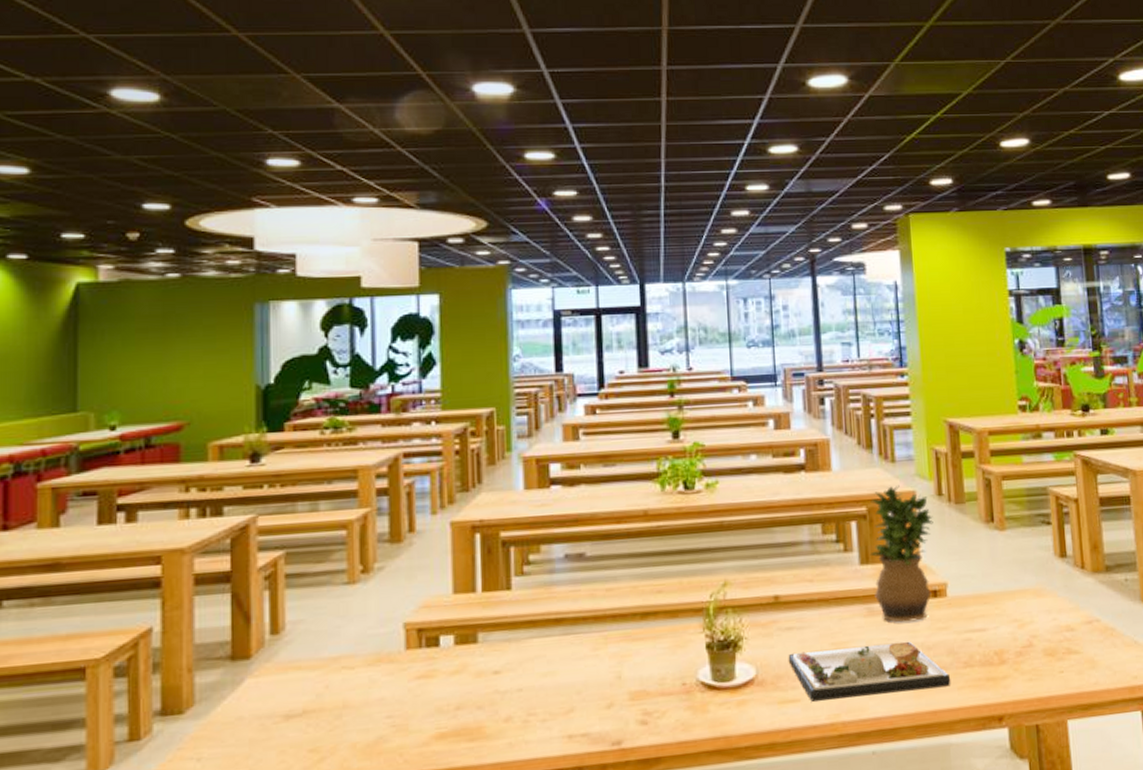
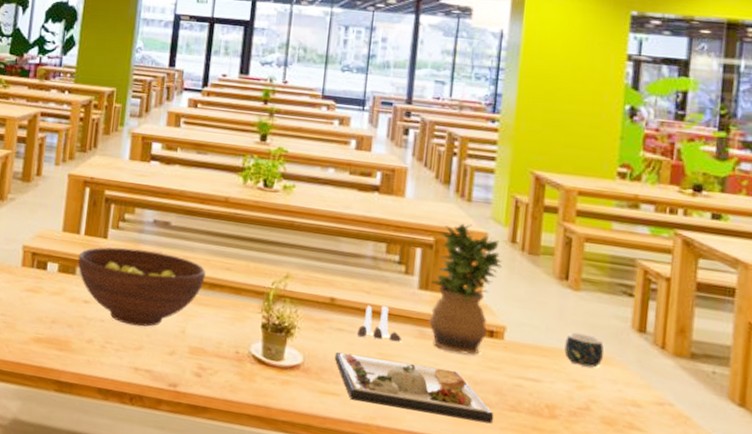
fruit bowl: none [478,590,635,687] -> present [78,247,206,327]
salt and pepper shaker set: none [806,591,853,630] -> present [356,305,403,342]
mug: none [1001,571,1036,604] -> present [564,332,605,368]

